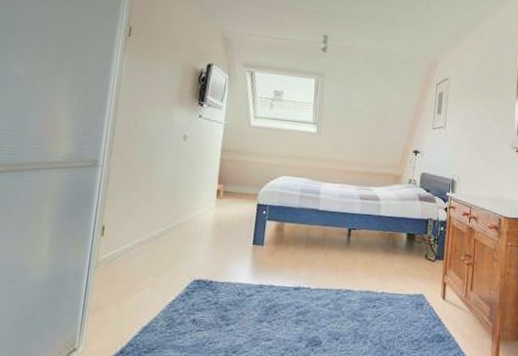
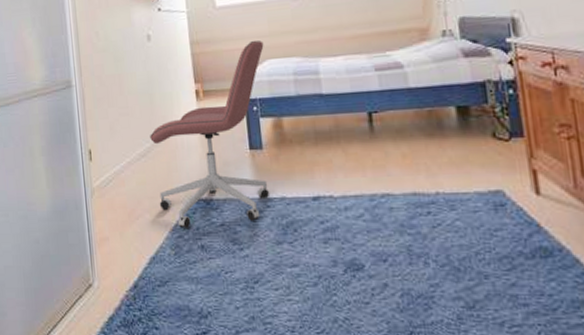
office chair: none [162,159,283,304] -> present [150,41,270,228]

